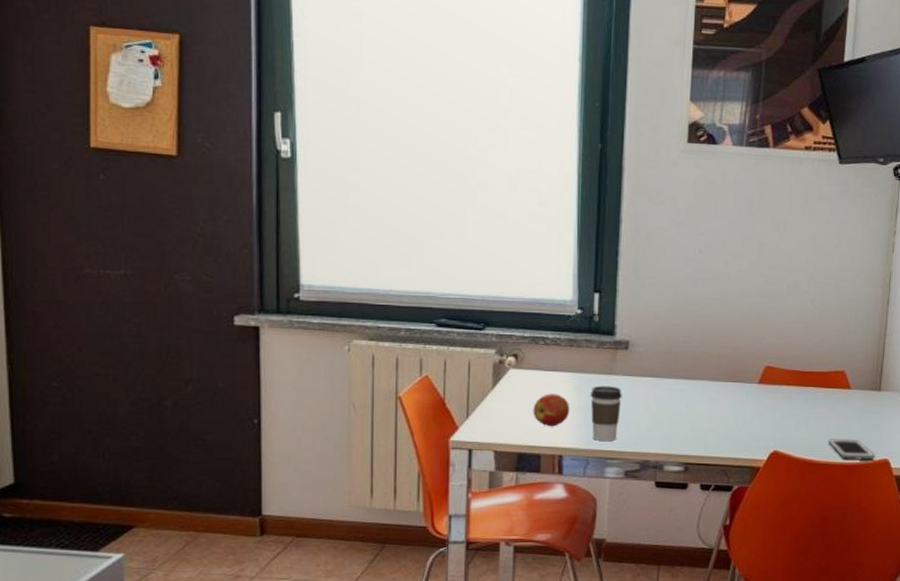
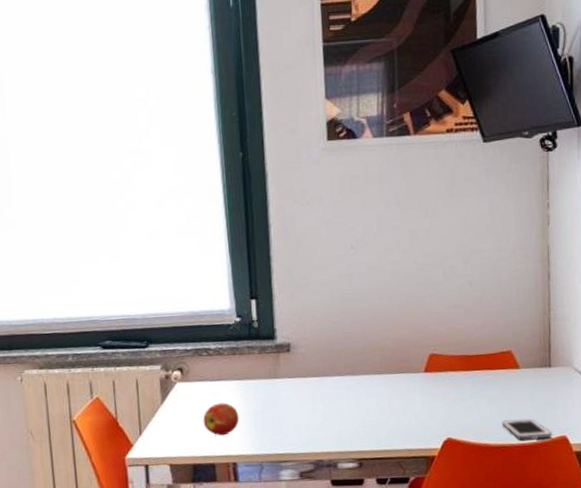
coffee cup: present [590,386,622,441] -> none [257,389,289,445]

